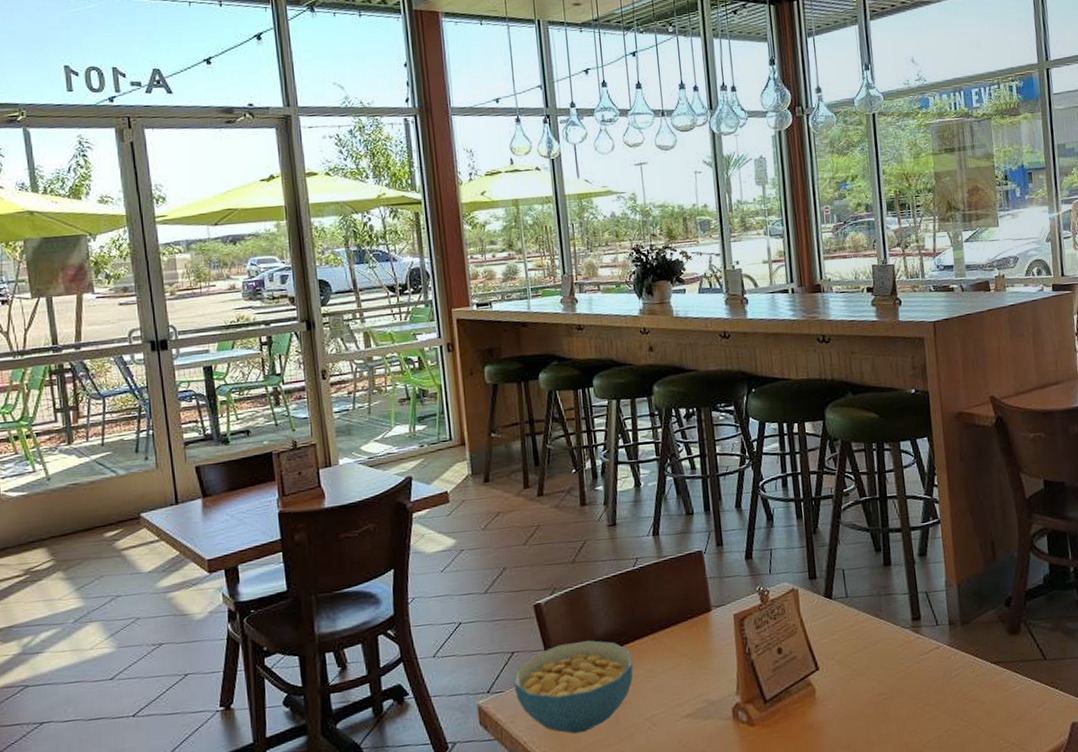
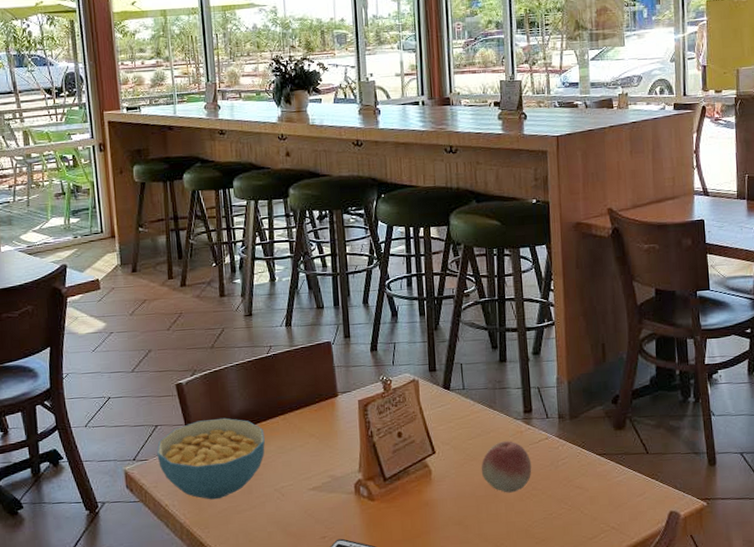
fruit: none [868,652,924,711] -> present [481,441,532,493]

